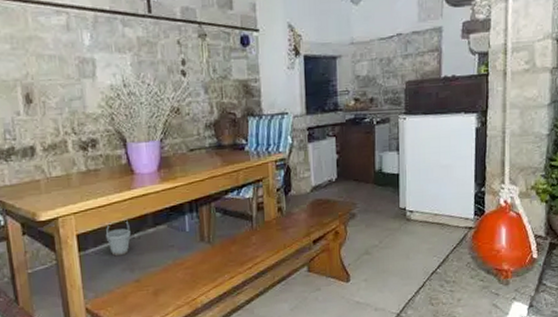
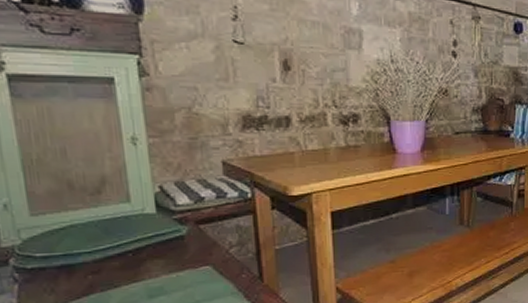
bucket: present [105,219,131,257] -> none [362,199,388,236]

